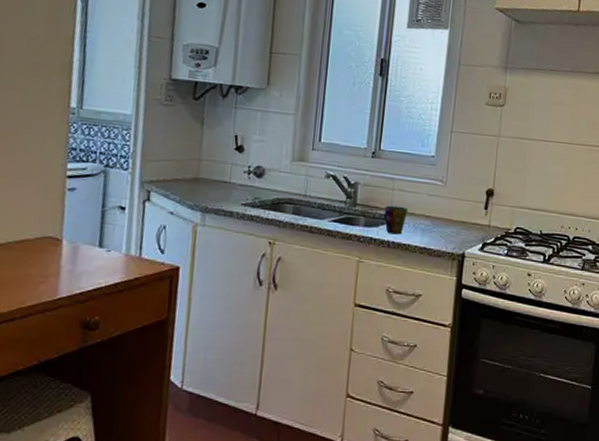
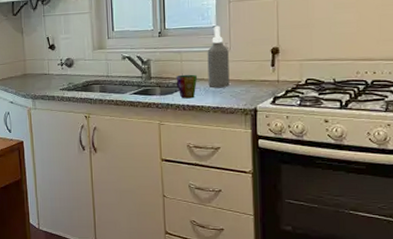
spray bottle: none [418,155,444,226] -> present [207,25,230,87]

